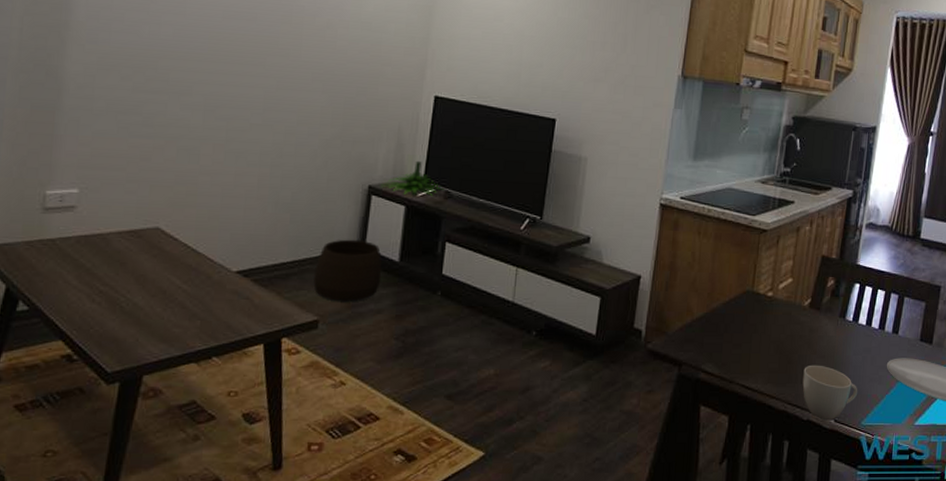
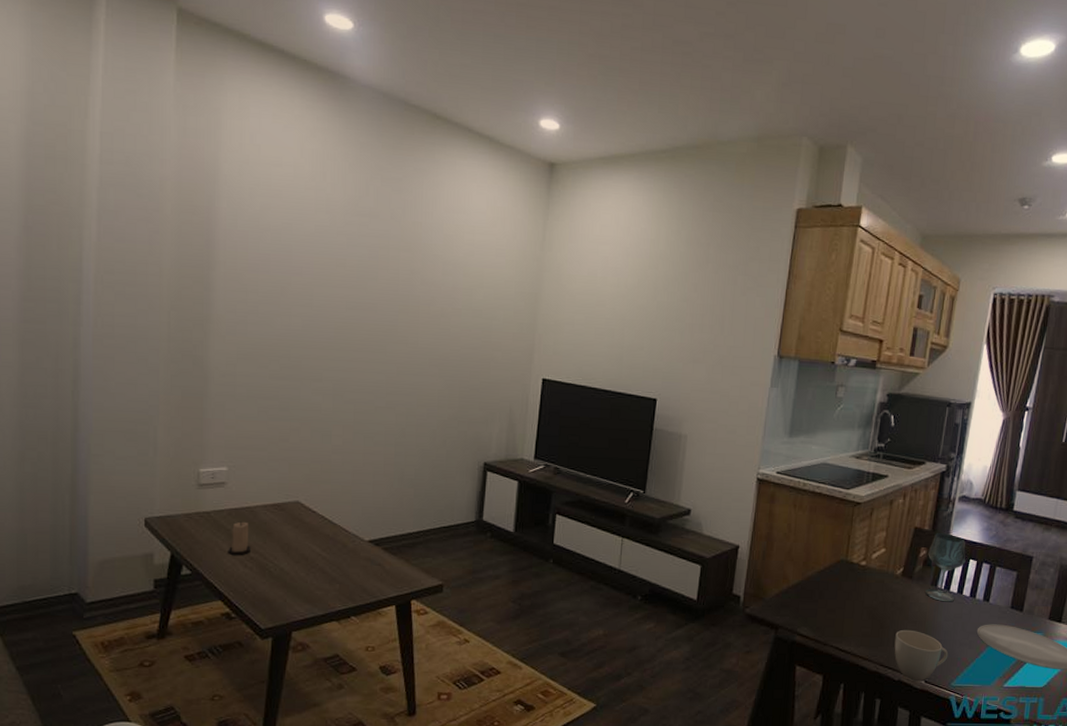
candle: none [73,250,100,288] -> present [228,521,250,555]
planter pot: present [314,239,382,301] -> none [437,511,499,568]
plant: present [380,160,444,196] -> none [494,439,554,472]
wine glass: none [834,262,875,335] -> present [925,533,966,602]

